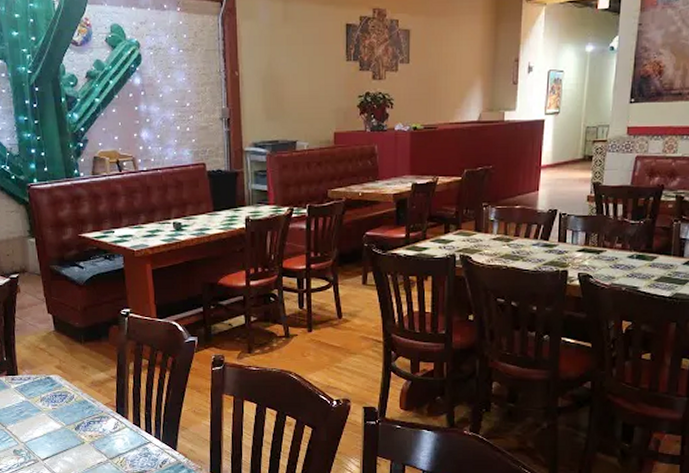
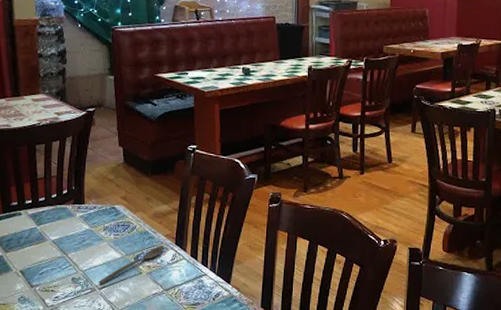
spoon: none [41,414,105,455] -> present [98,245,164,284]

